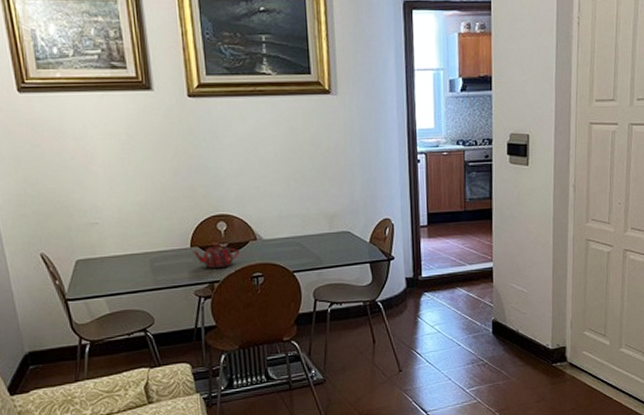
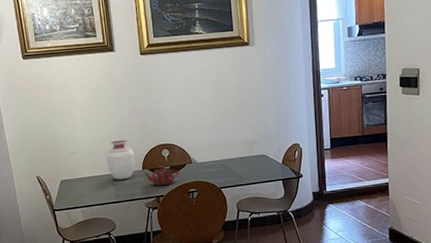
vase: none [141,208,181,261] -> present [106,140,135,180]

